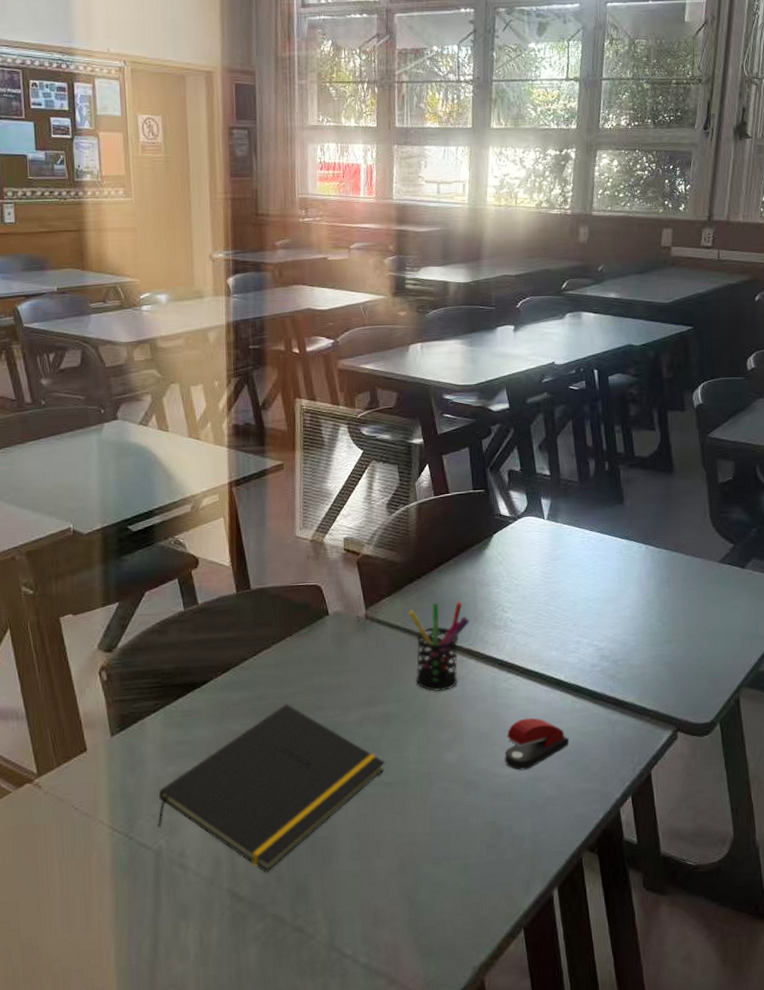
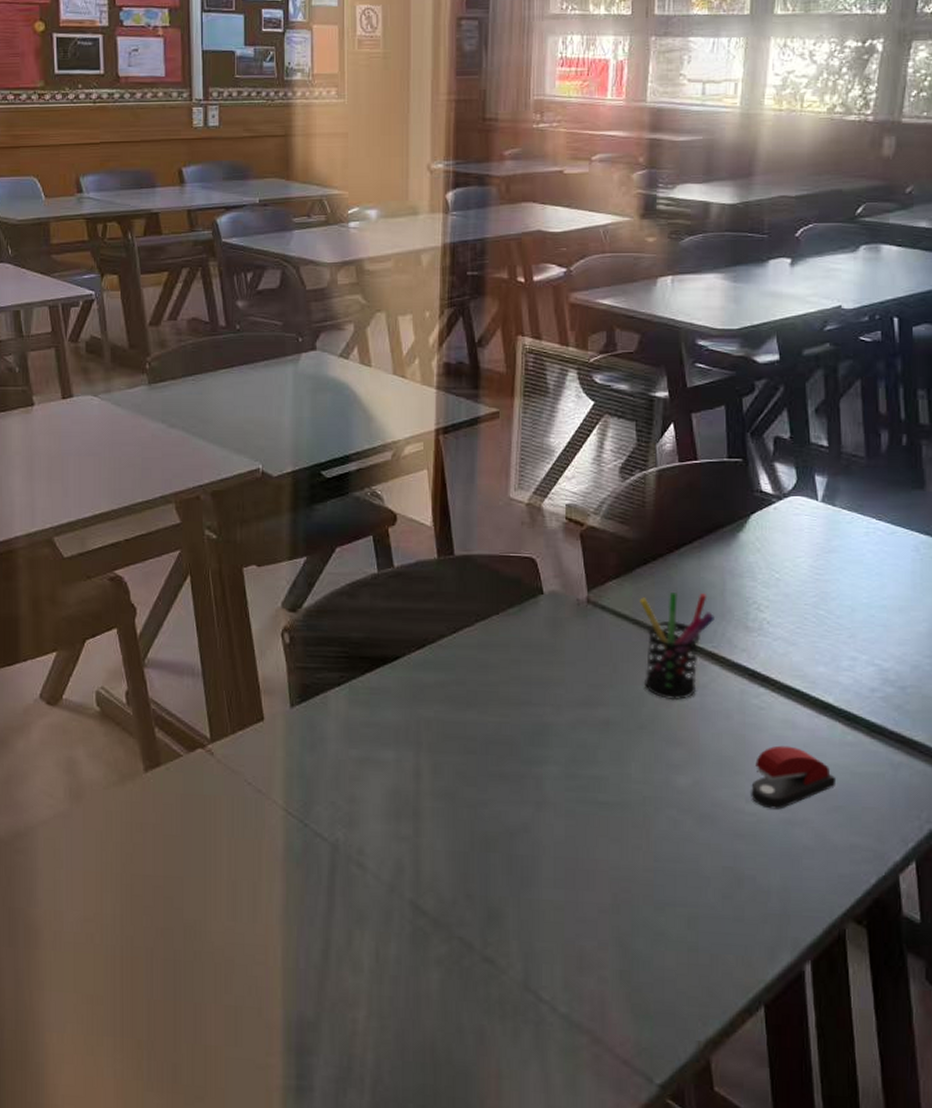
notepad: present [157,704,386,873] -> none [336,693,602,888]

